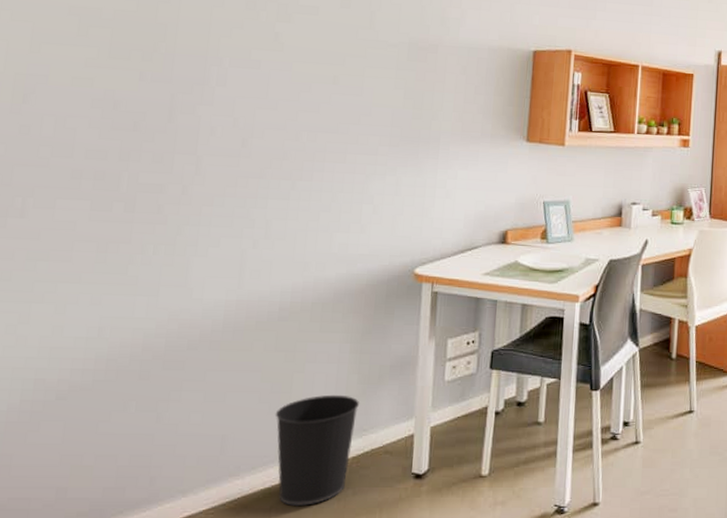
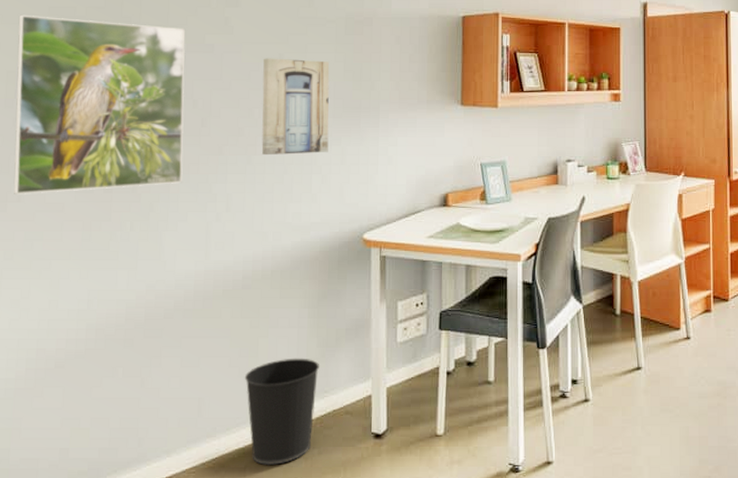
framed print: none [15,12,229,210] -> present [13,14,186,194]
wall art: none [308,79,389,182] -> present [261,58,330,156]

